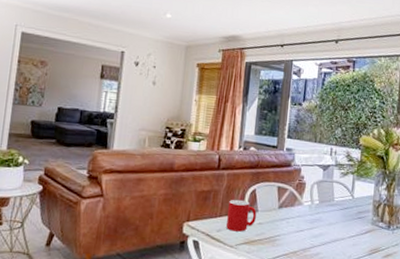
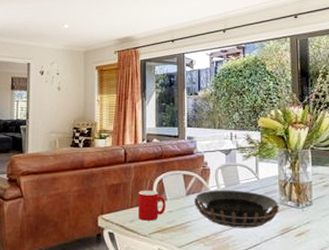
decorative bowl: none [286,205,372,247] -> present [194,190,280,228]

